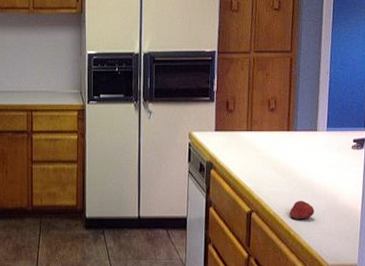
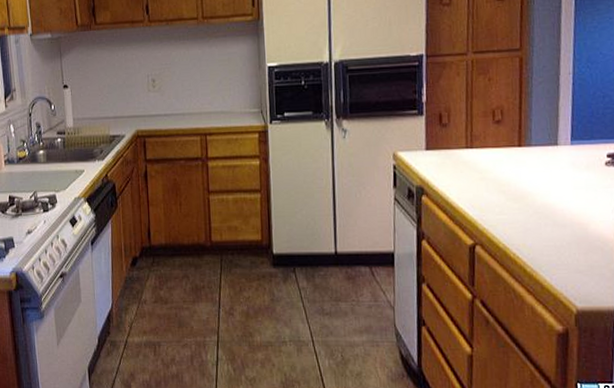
fruit: present [290,200,315,220] -> none [524,230,557,254]

